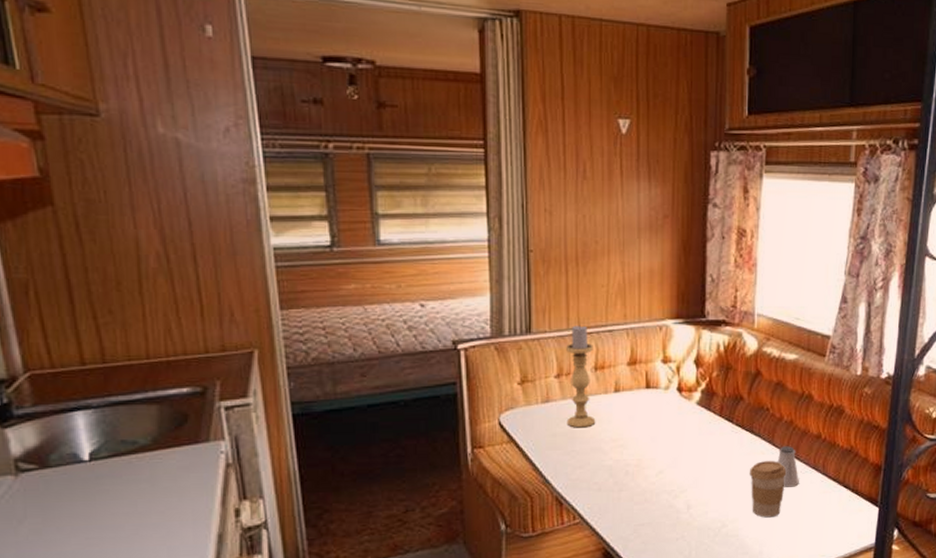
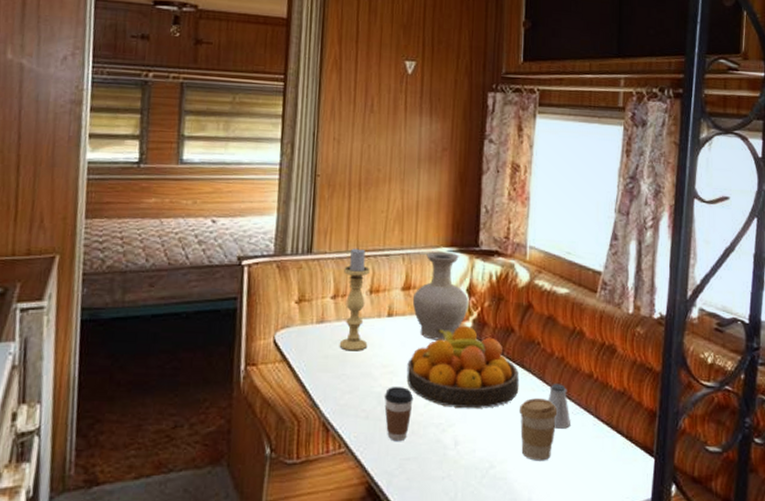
coffee cup: none [616,459,645,510] -> present [384,387,414,442]
fruit bowl: none [637,396,749,475] -> present [406,325,519,409]
vase: none [639,324,697,412] -> present [412,251,469,341]

